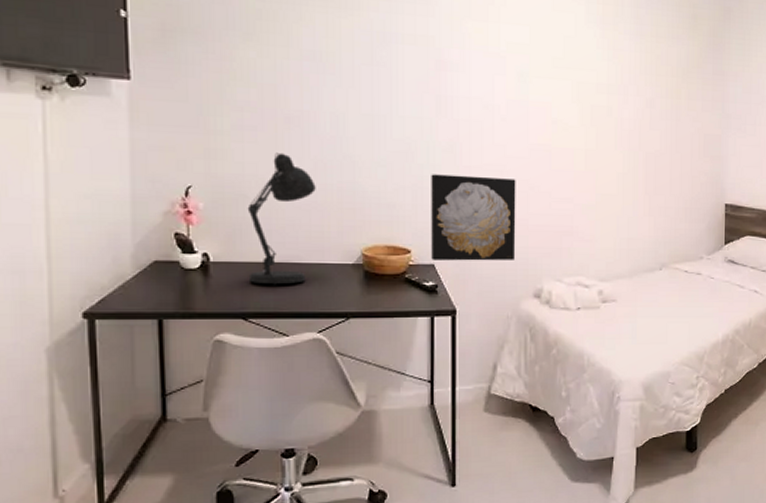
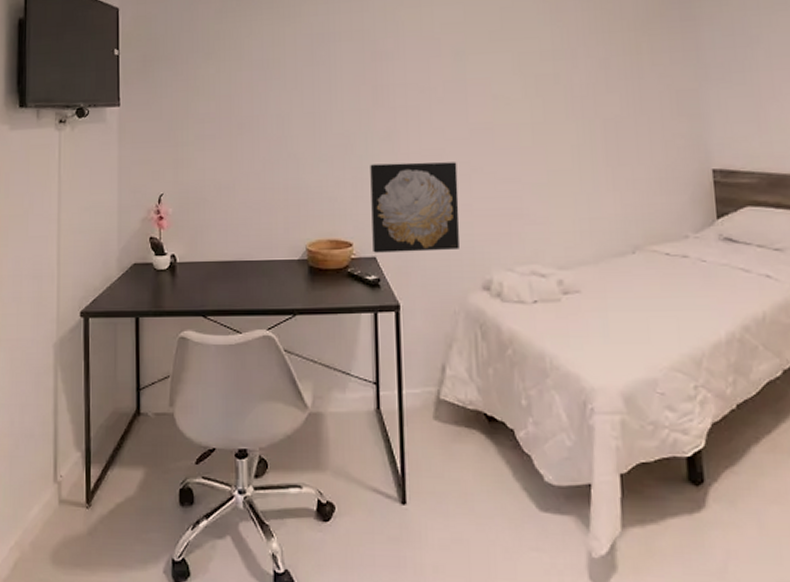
desk lamp: present [247,152,316,286] -> none [207,157,265,284]

